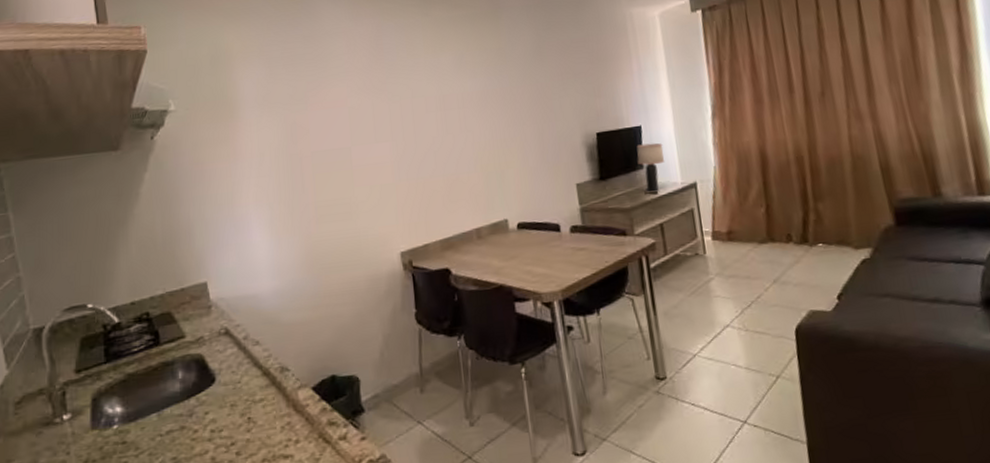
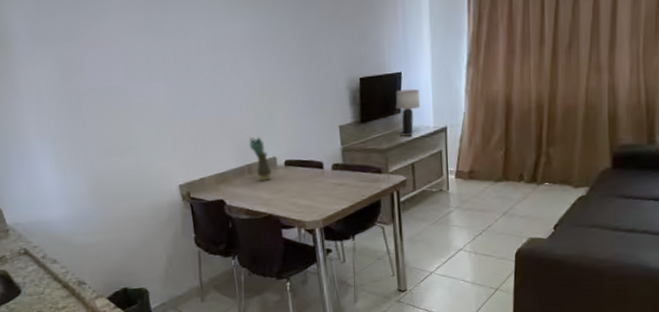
vase: none [478,198,503,248] -> present [249,137,272,182]

